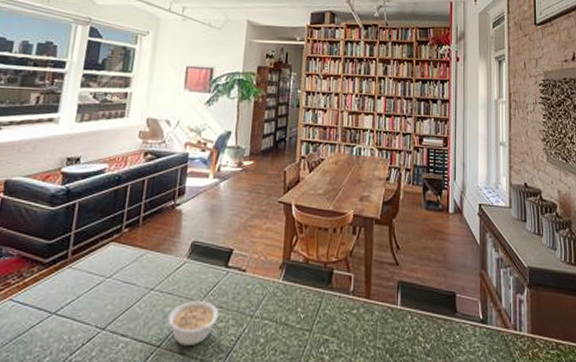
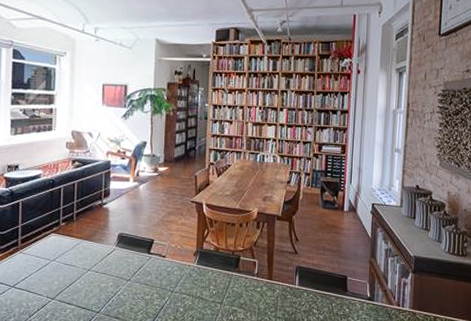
legume: present [167,301,219,347] -> none [103,279,145,313]

